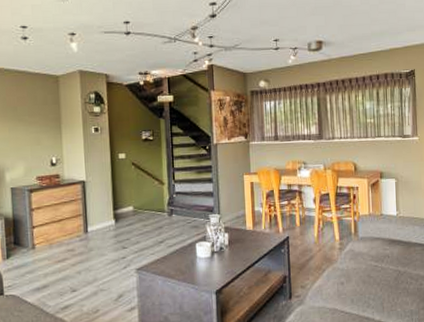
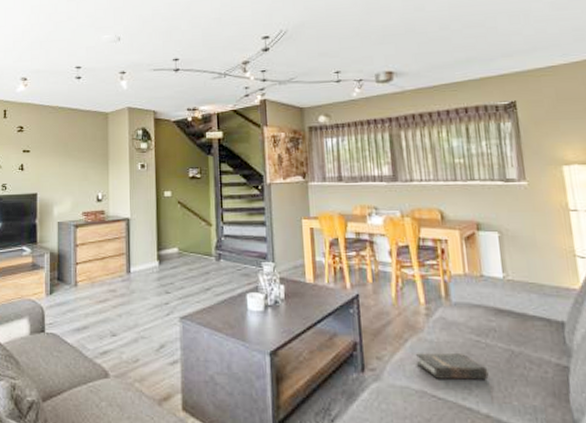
hardback book: none [330,276,382,298] -> present [415,352,489,380]

